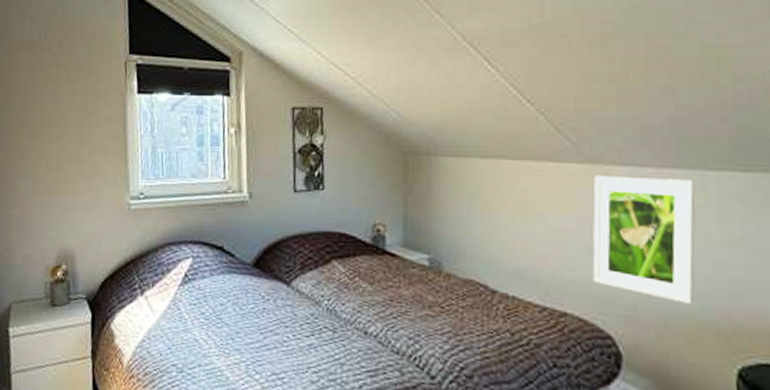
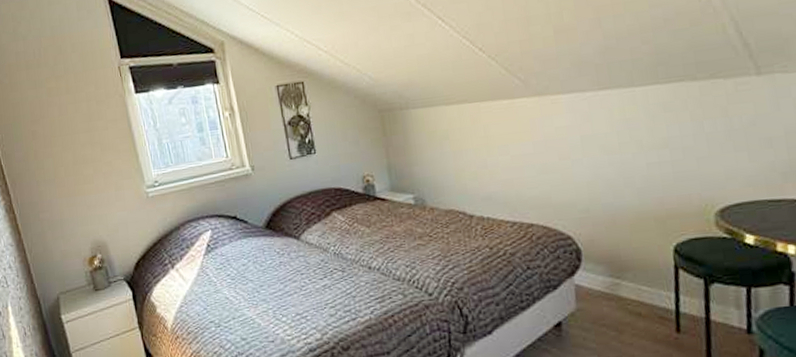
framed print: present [592,175,696,304] -> none [542,96,635,201]

